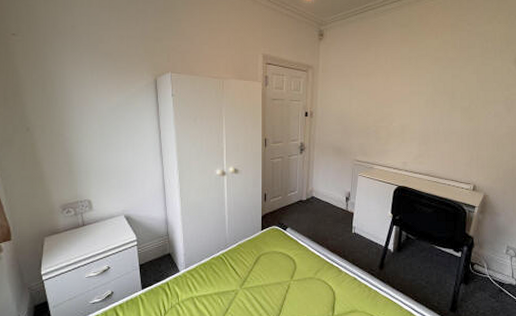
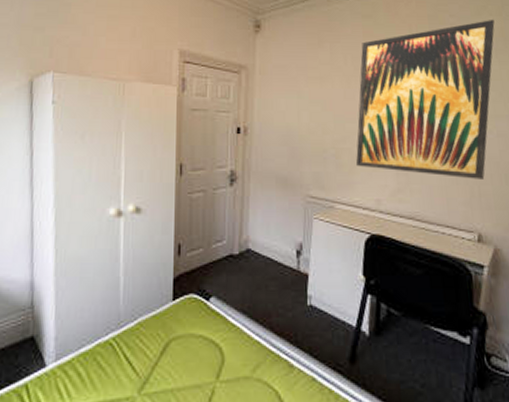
wall art: none [391,26,501,147] -> present [356,19,495,179]

